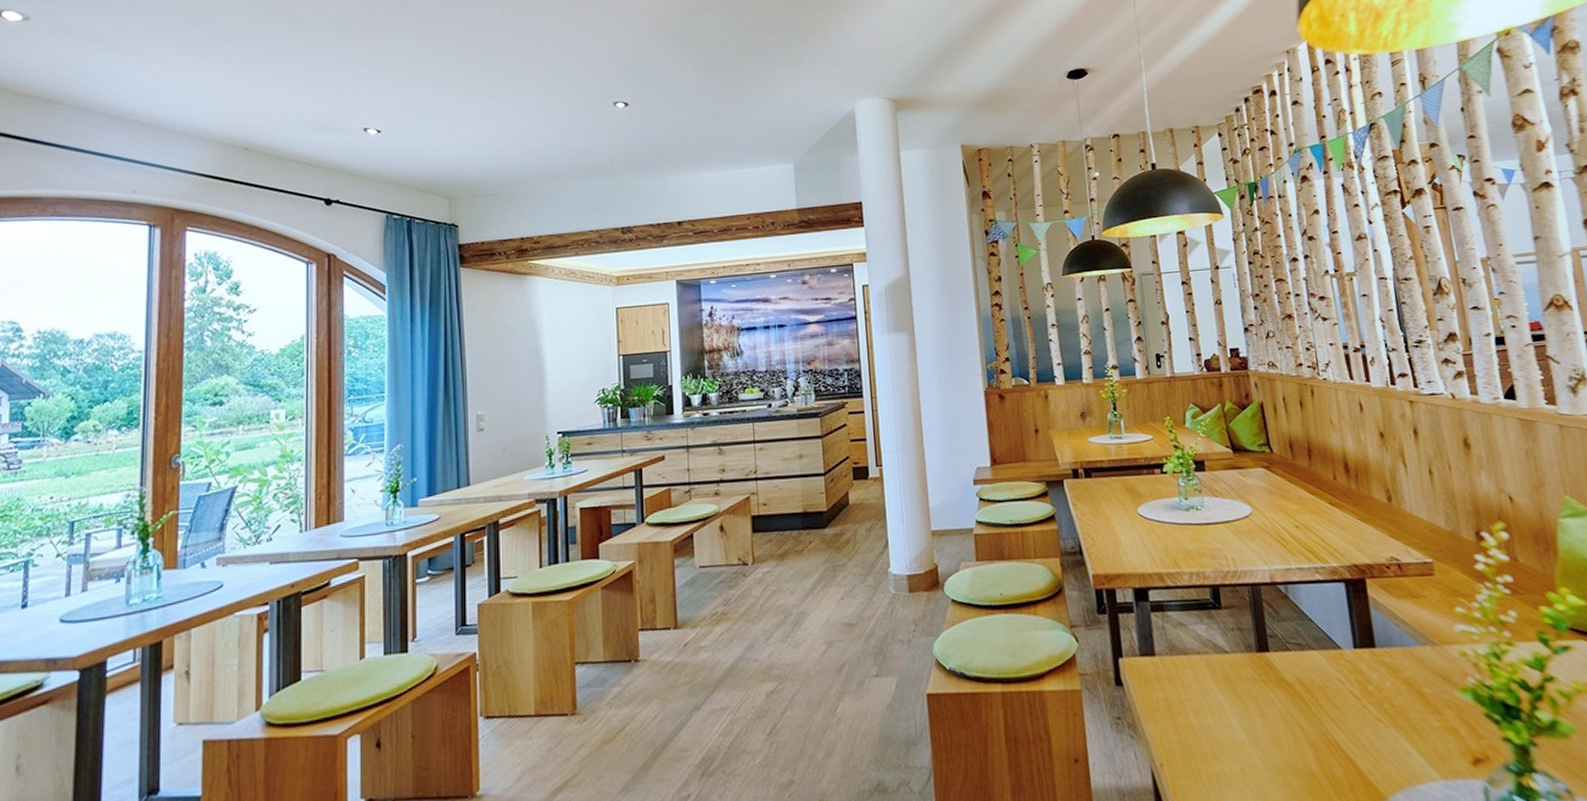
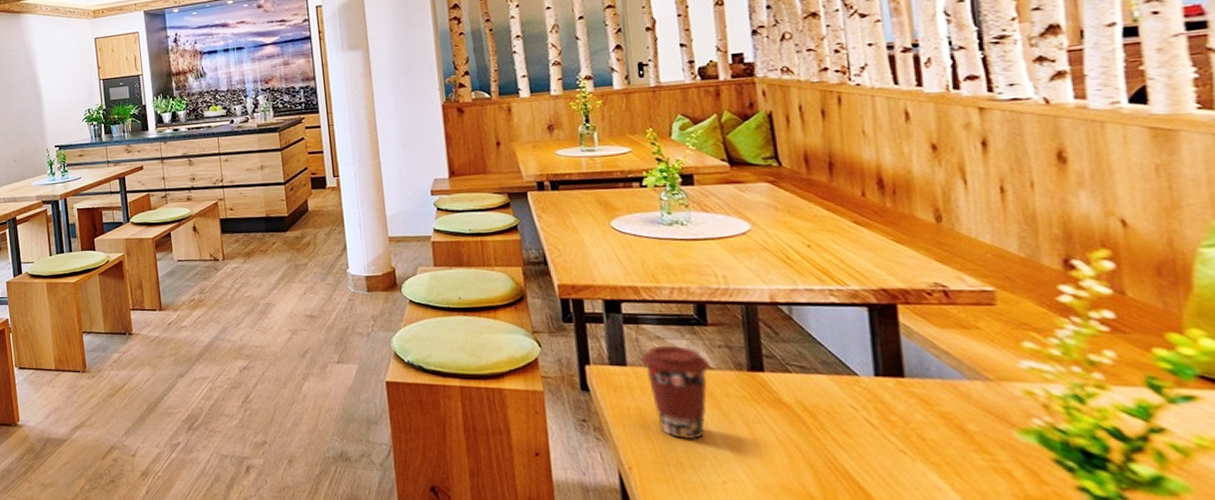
coffee cup: none [1168,631,1225,728] -> present [641,345,709,439]

